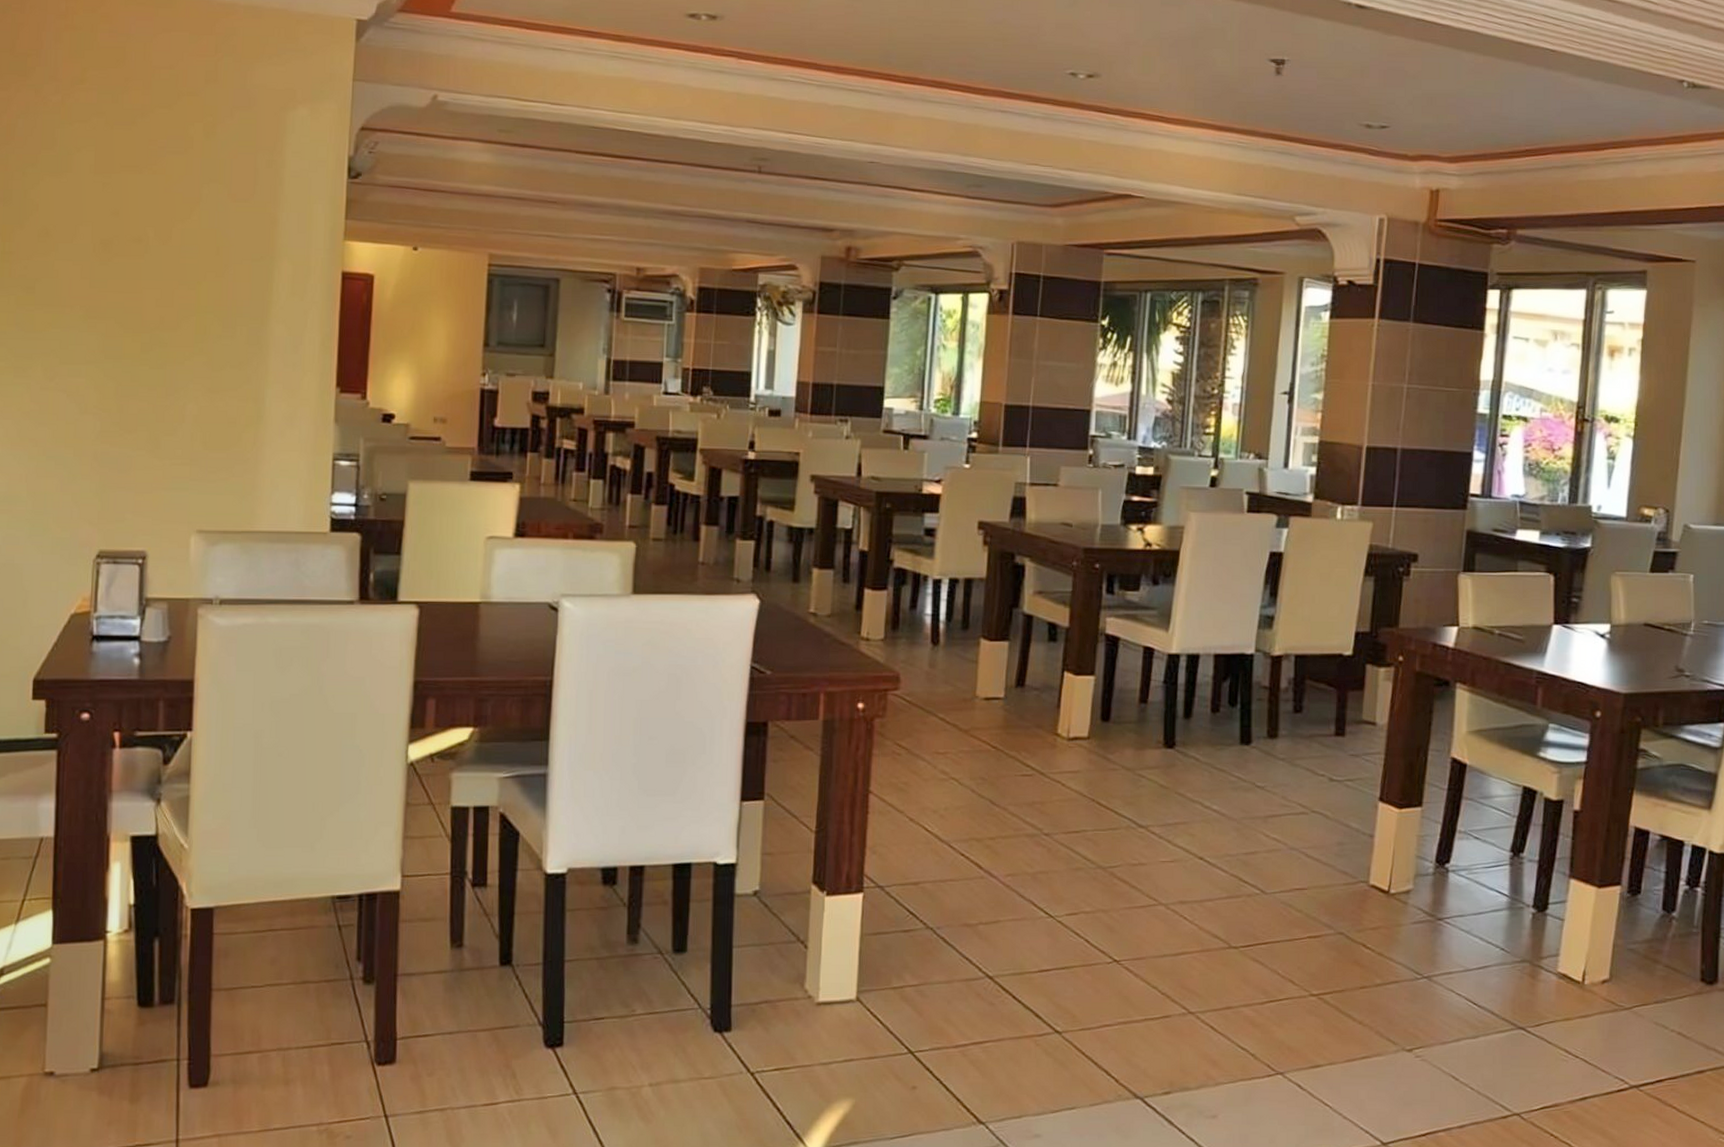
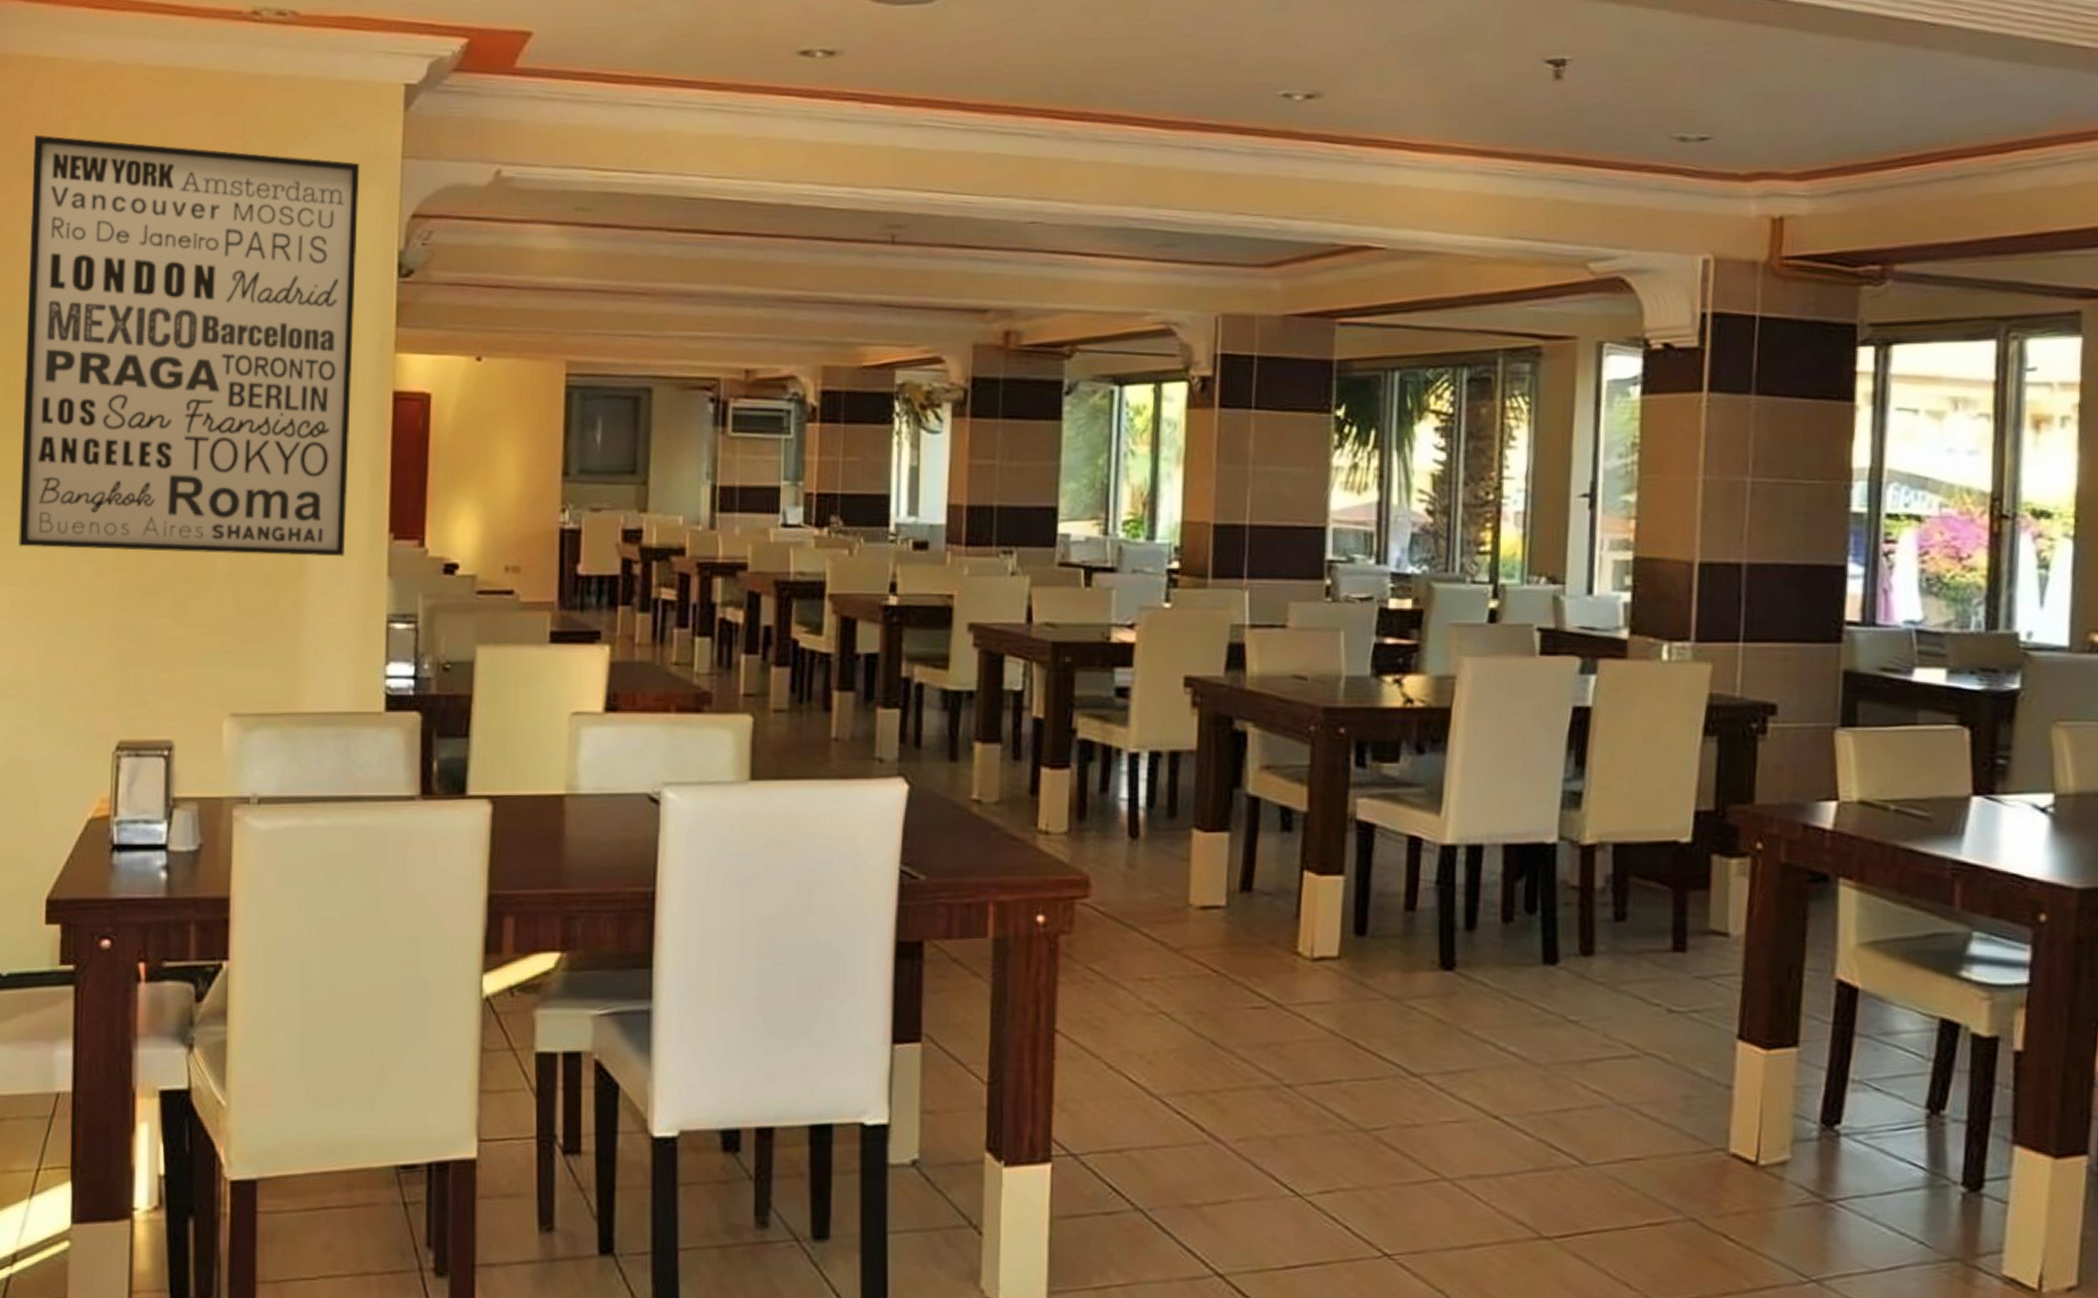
wall art: none [12,41,316,405] -> present [18,134,360,557]

